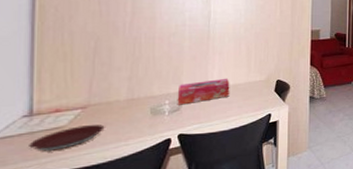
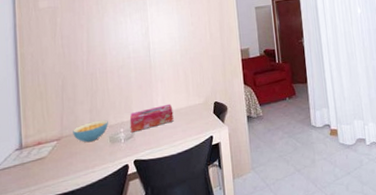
plate: present [29,124,105,151] -> none [21,153,76,180]
cereal bowl: none [104,89,151,113] -> present [73,119,108,143]

